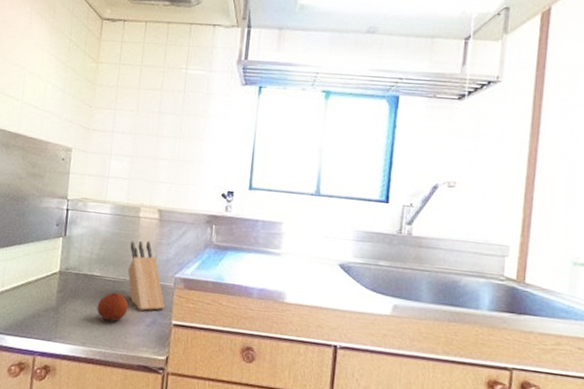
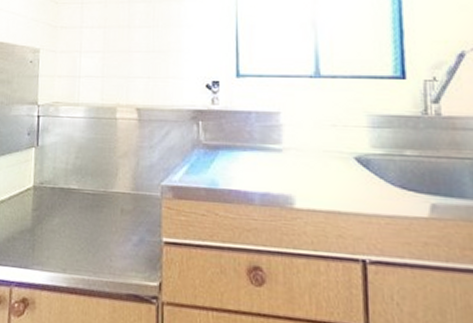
fruit: present [97,292,129,321] -> none [76,207,111,242]
knife block: present [127,240,166,311] -> none [107,145,153,227]

